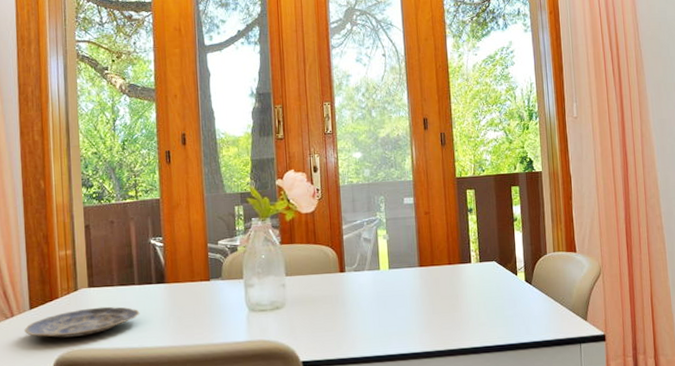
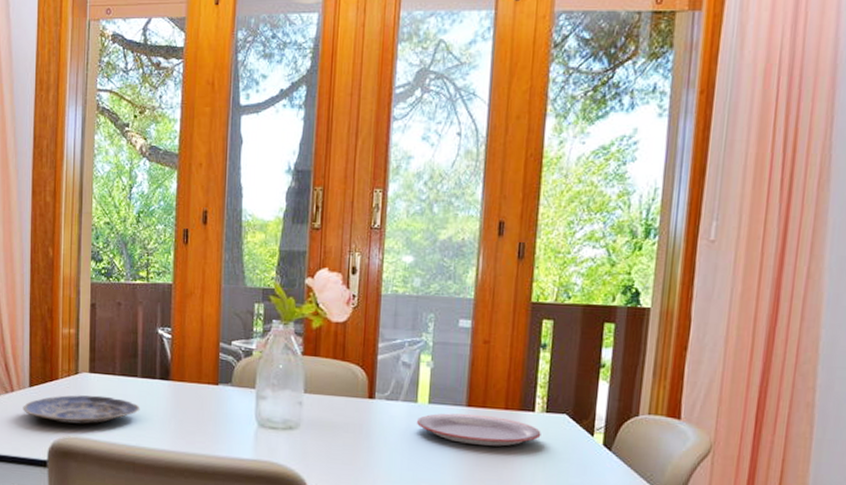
plate: none [382,271,479,298] -> present [417,413,541,447]

